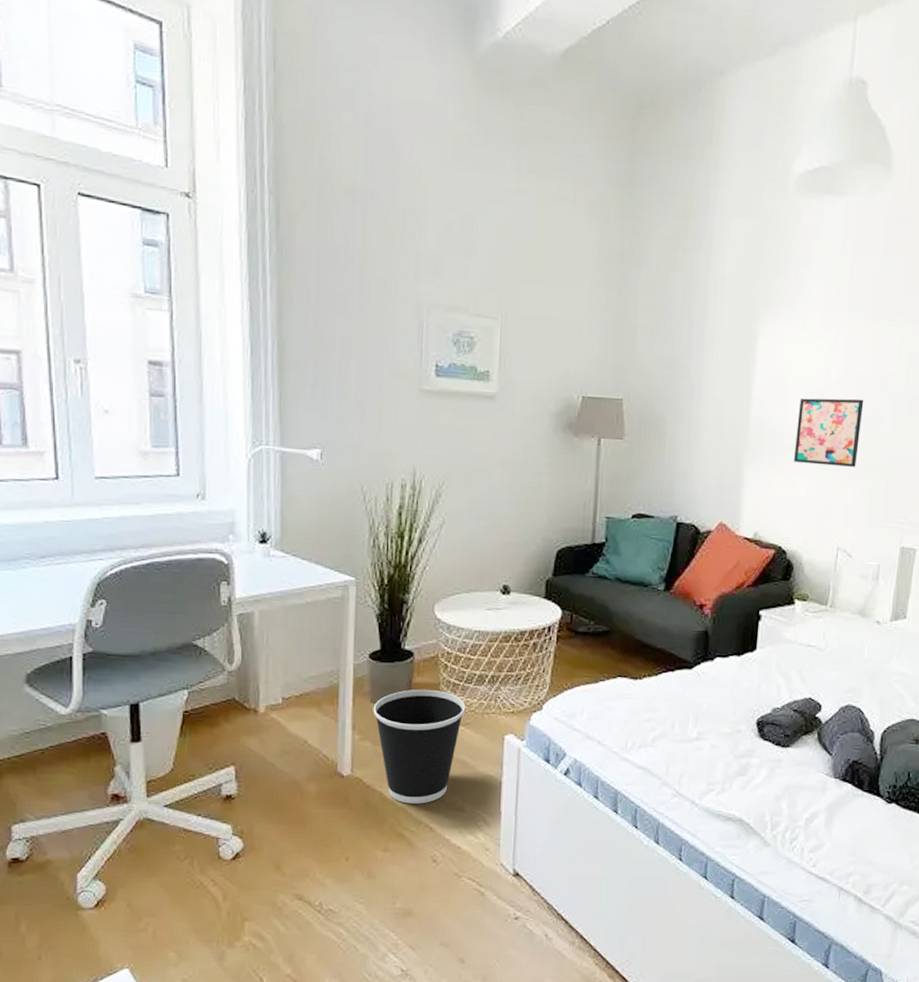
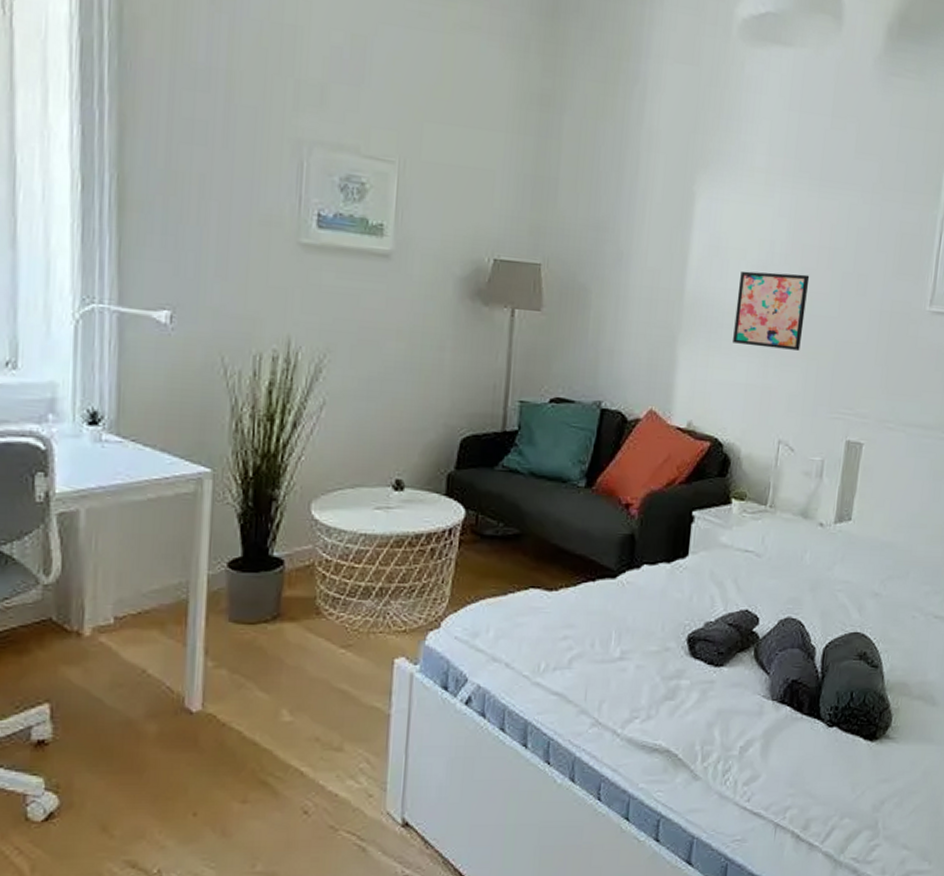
wastebasket: present [373,689,466,804] -> none [231,604,348,744]

